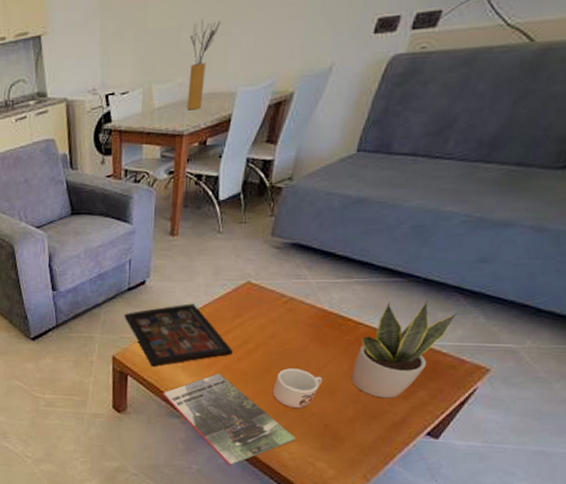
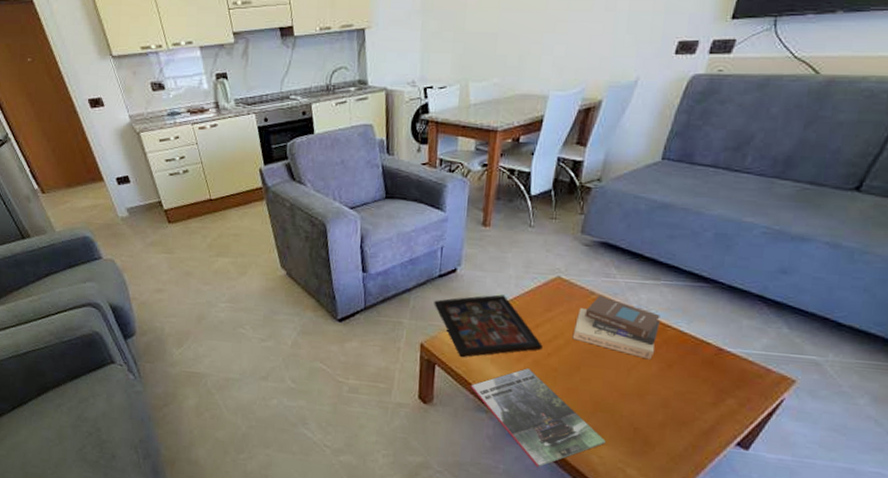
vase: present [187,19,221,110] -> none [501,27,535,109]
books: none [262,298,353,358] -> present [572,296,660,360]
mug: present [272,368,323,408] -> none [581,367,633,410]
potted plant: present [351,298,460,399] -> none [661,305,764,405]

